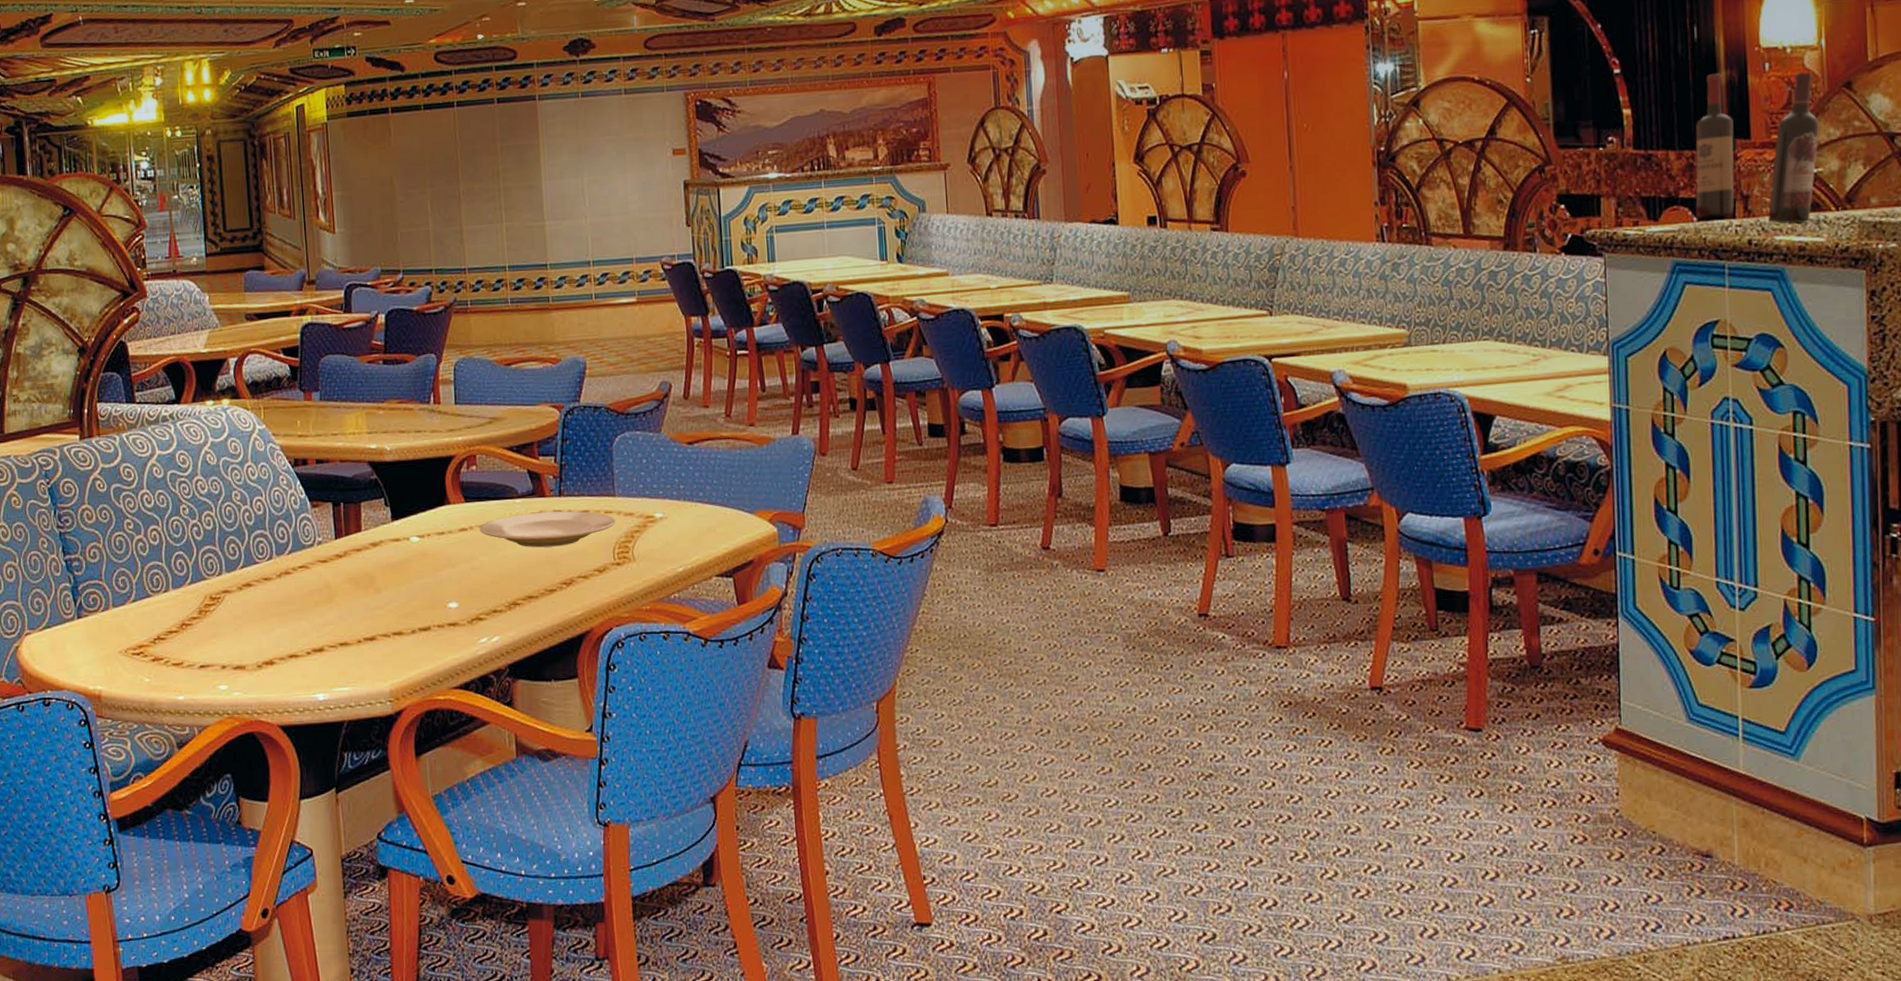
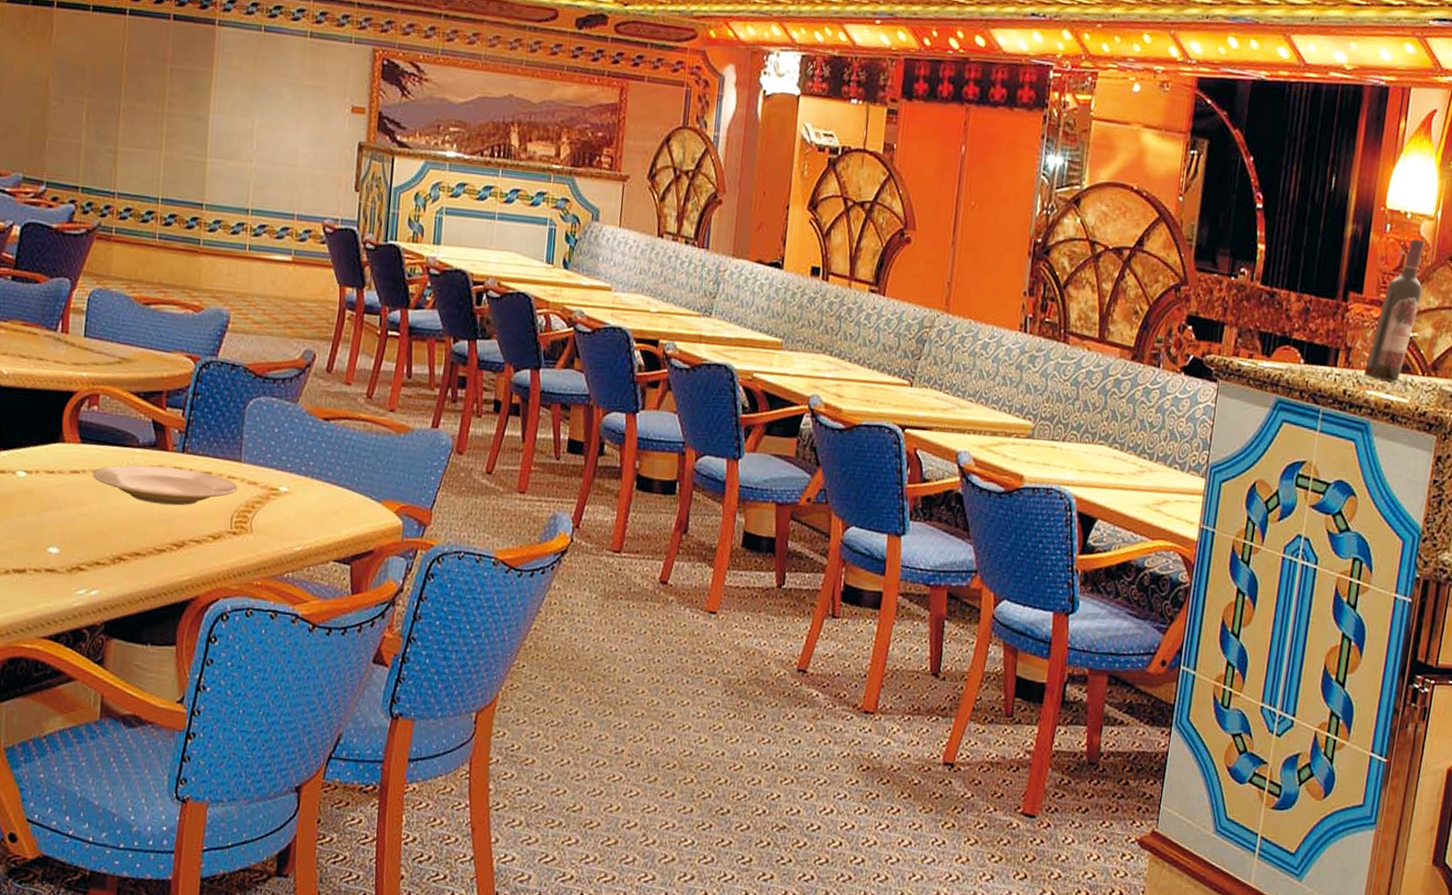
wine bottle: present [1695,73,1734,220] -> none [1304,225,1351,365]

